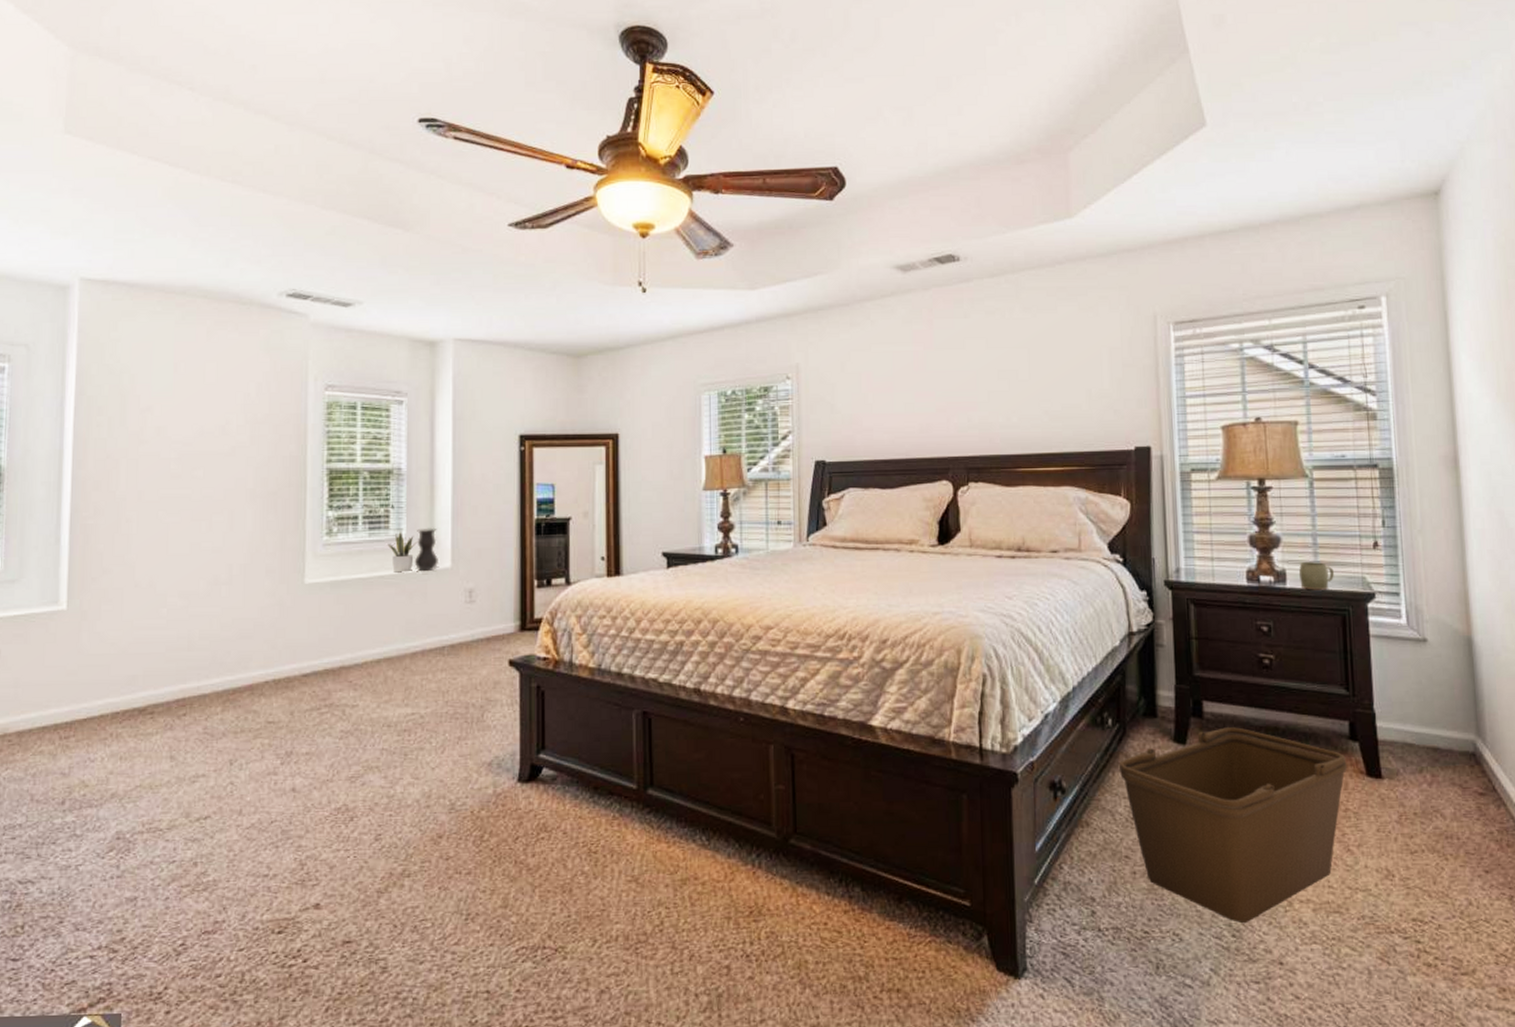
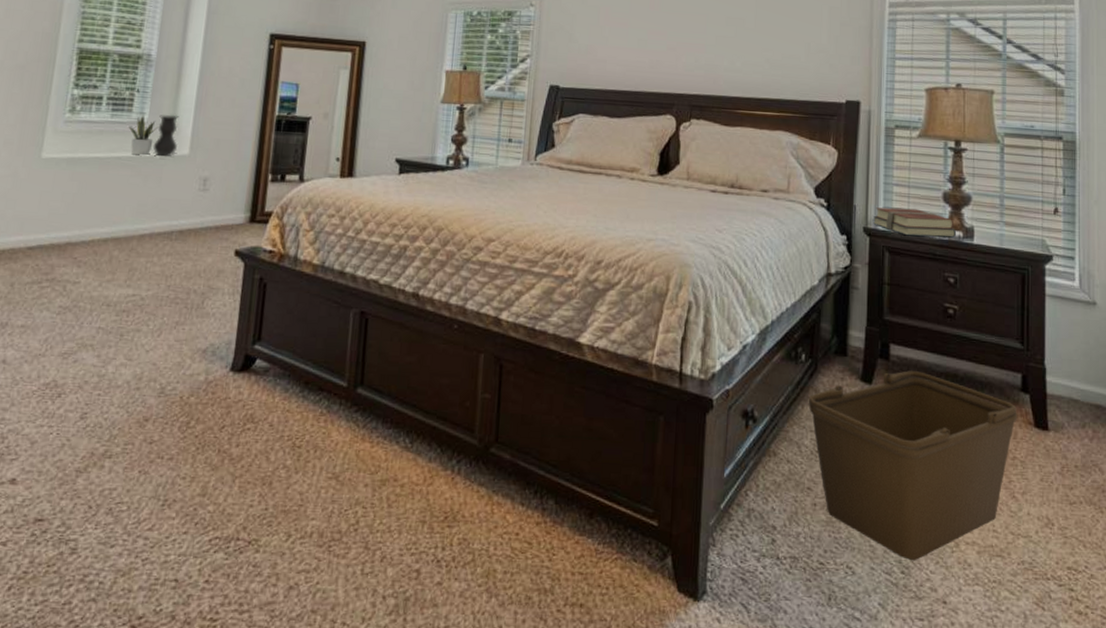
books: none [1174,556,1267,586] -> present [873,207,957,238]
mug: present [1299,561,1334,590] -> none [986,220,1017,249]

